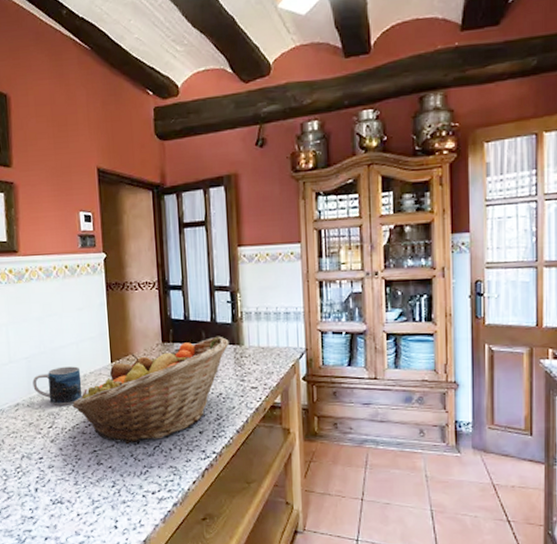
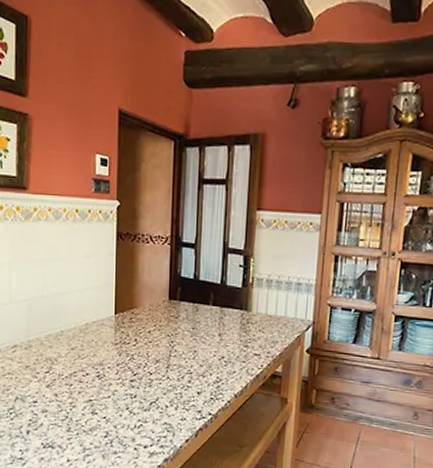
mug: present [32,366,83,405] -> none [32,312,83,352]
fruit basket: present [72,336,229,445] -> none [71,299,237,398]

